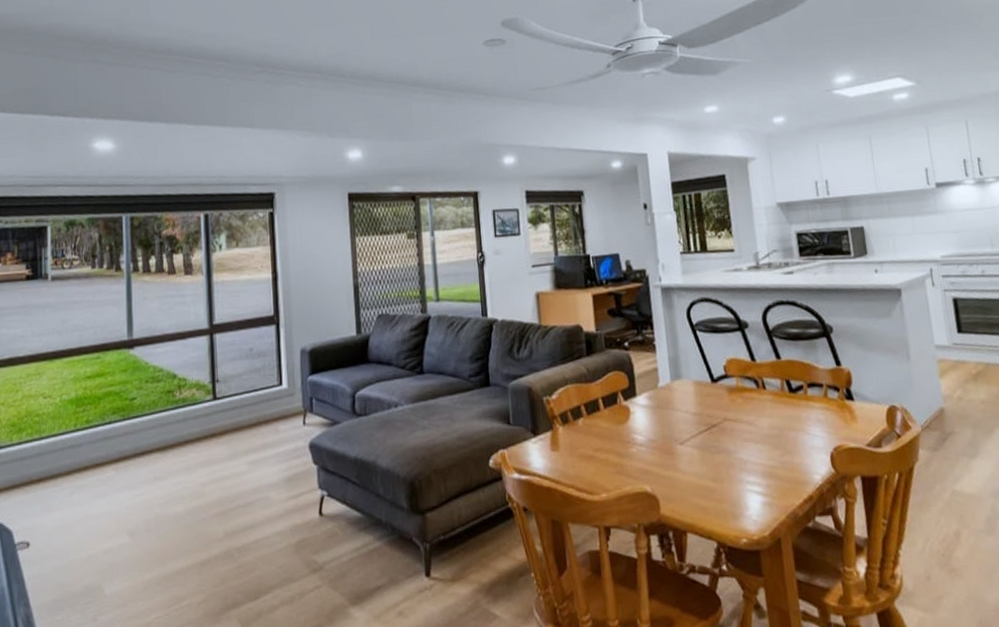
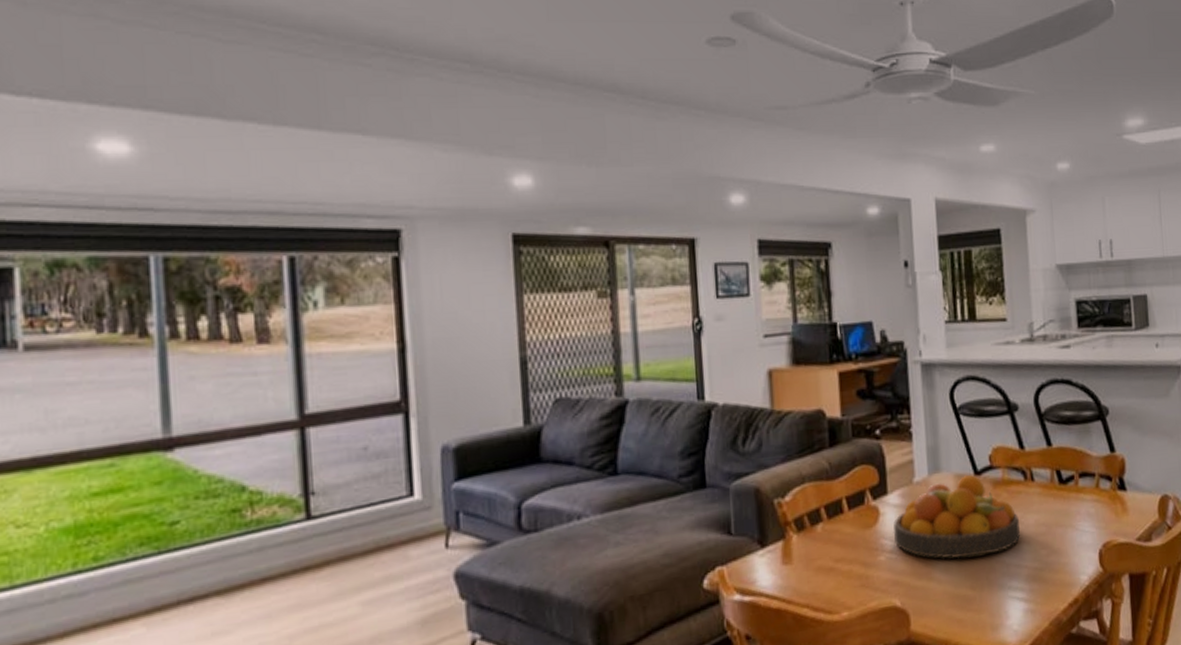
fruit bowl: none [642,381,756,454] -> present [893,474,1021,559]

